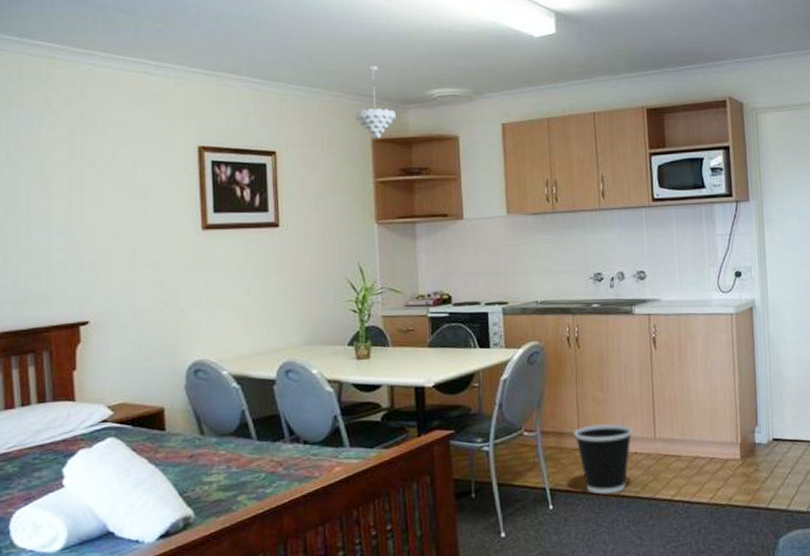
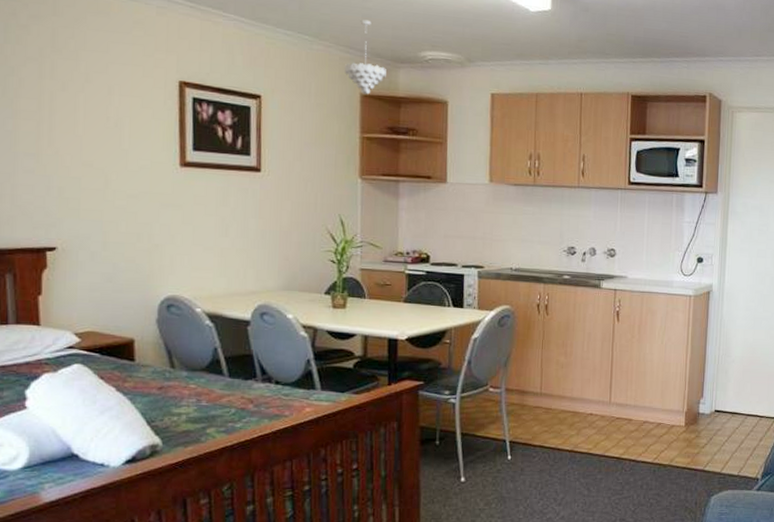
wastebasket: present [574,424,632,494] -> none [536,386,590,449]

